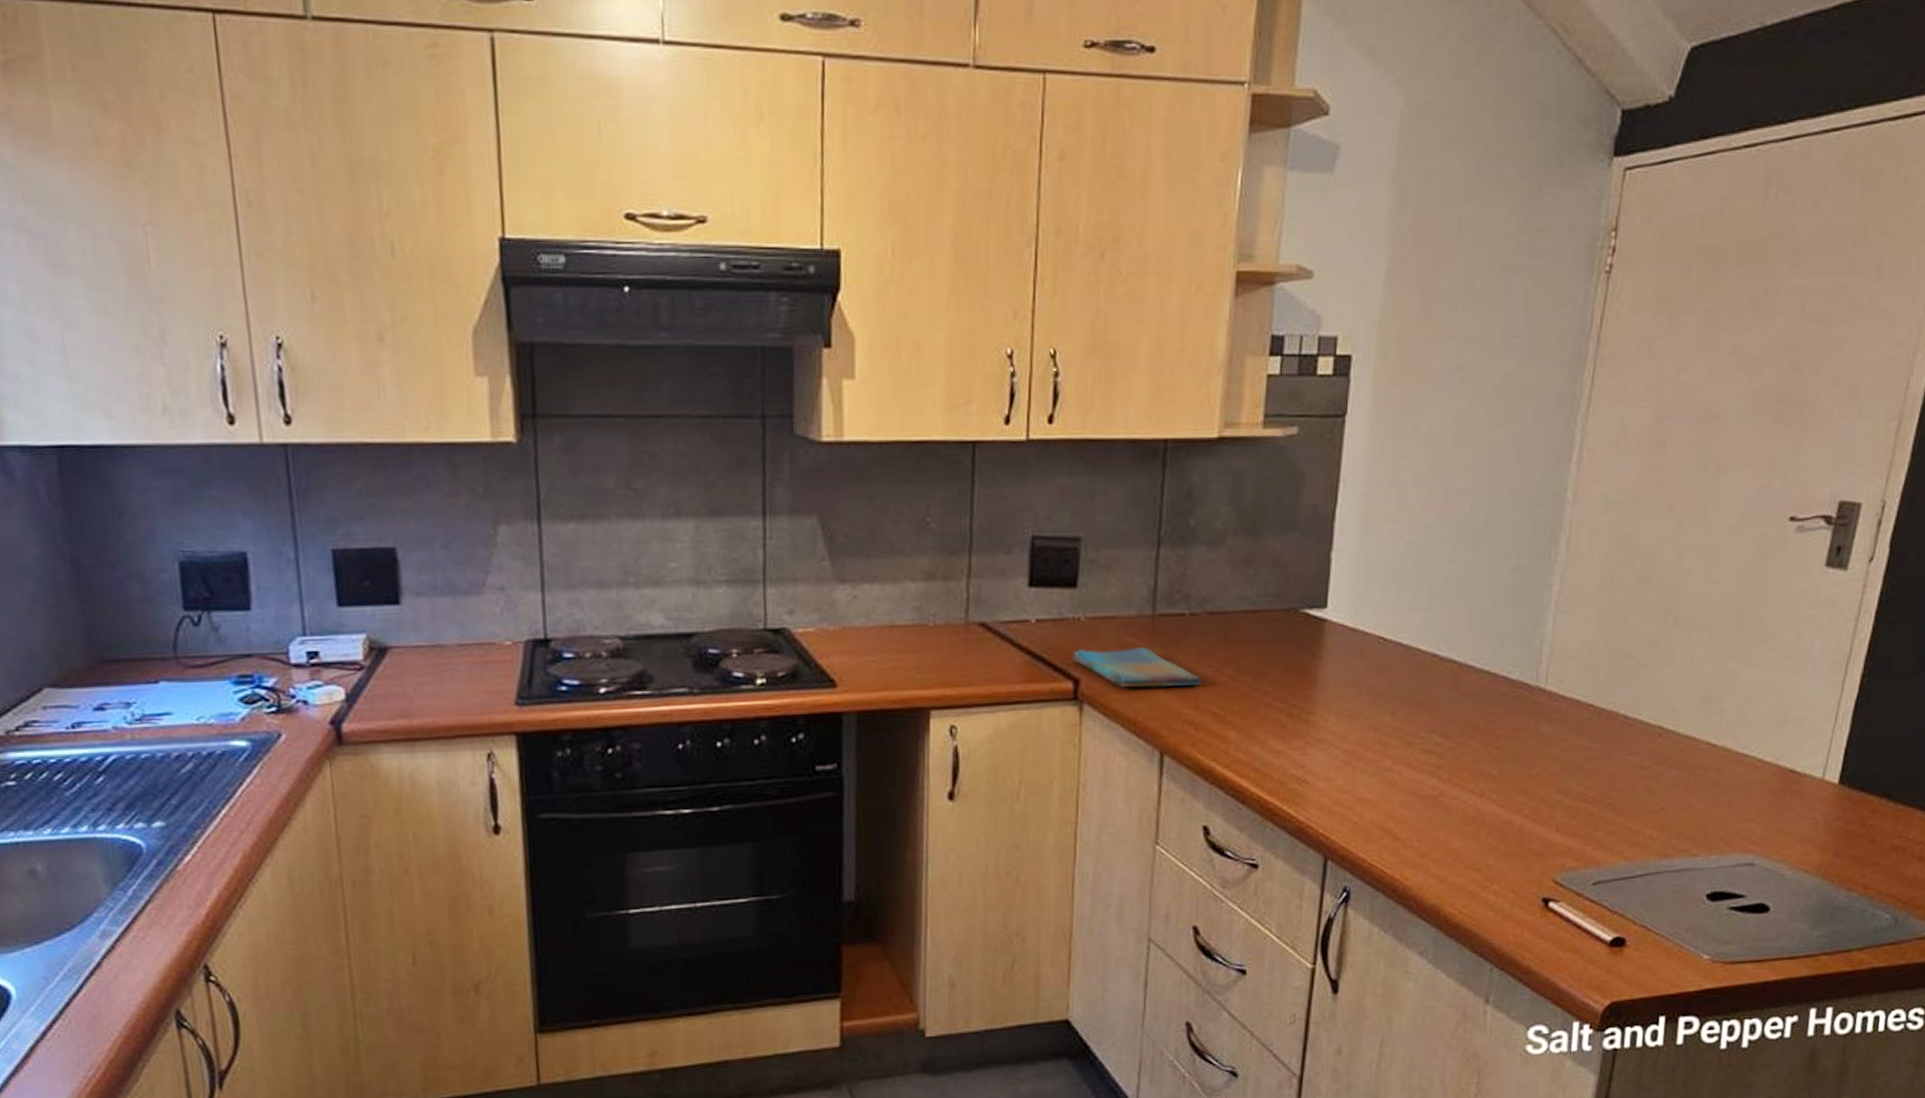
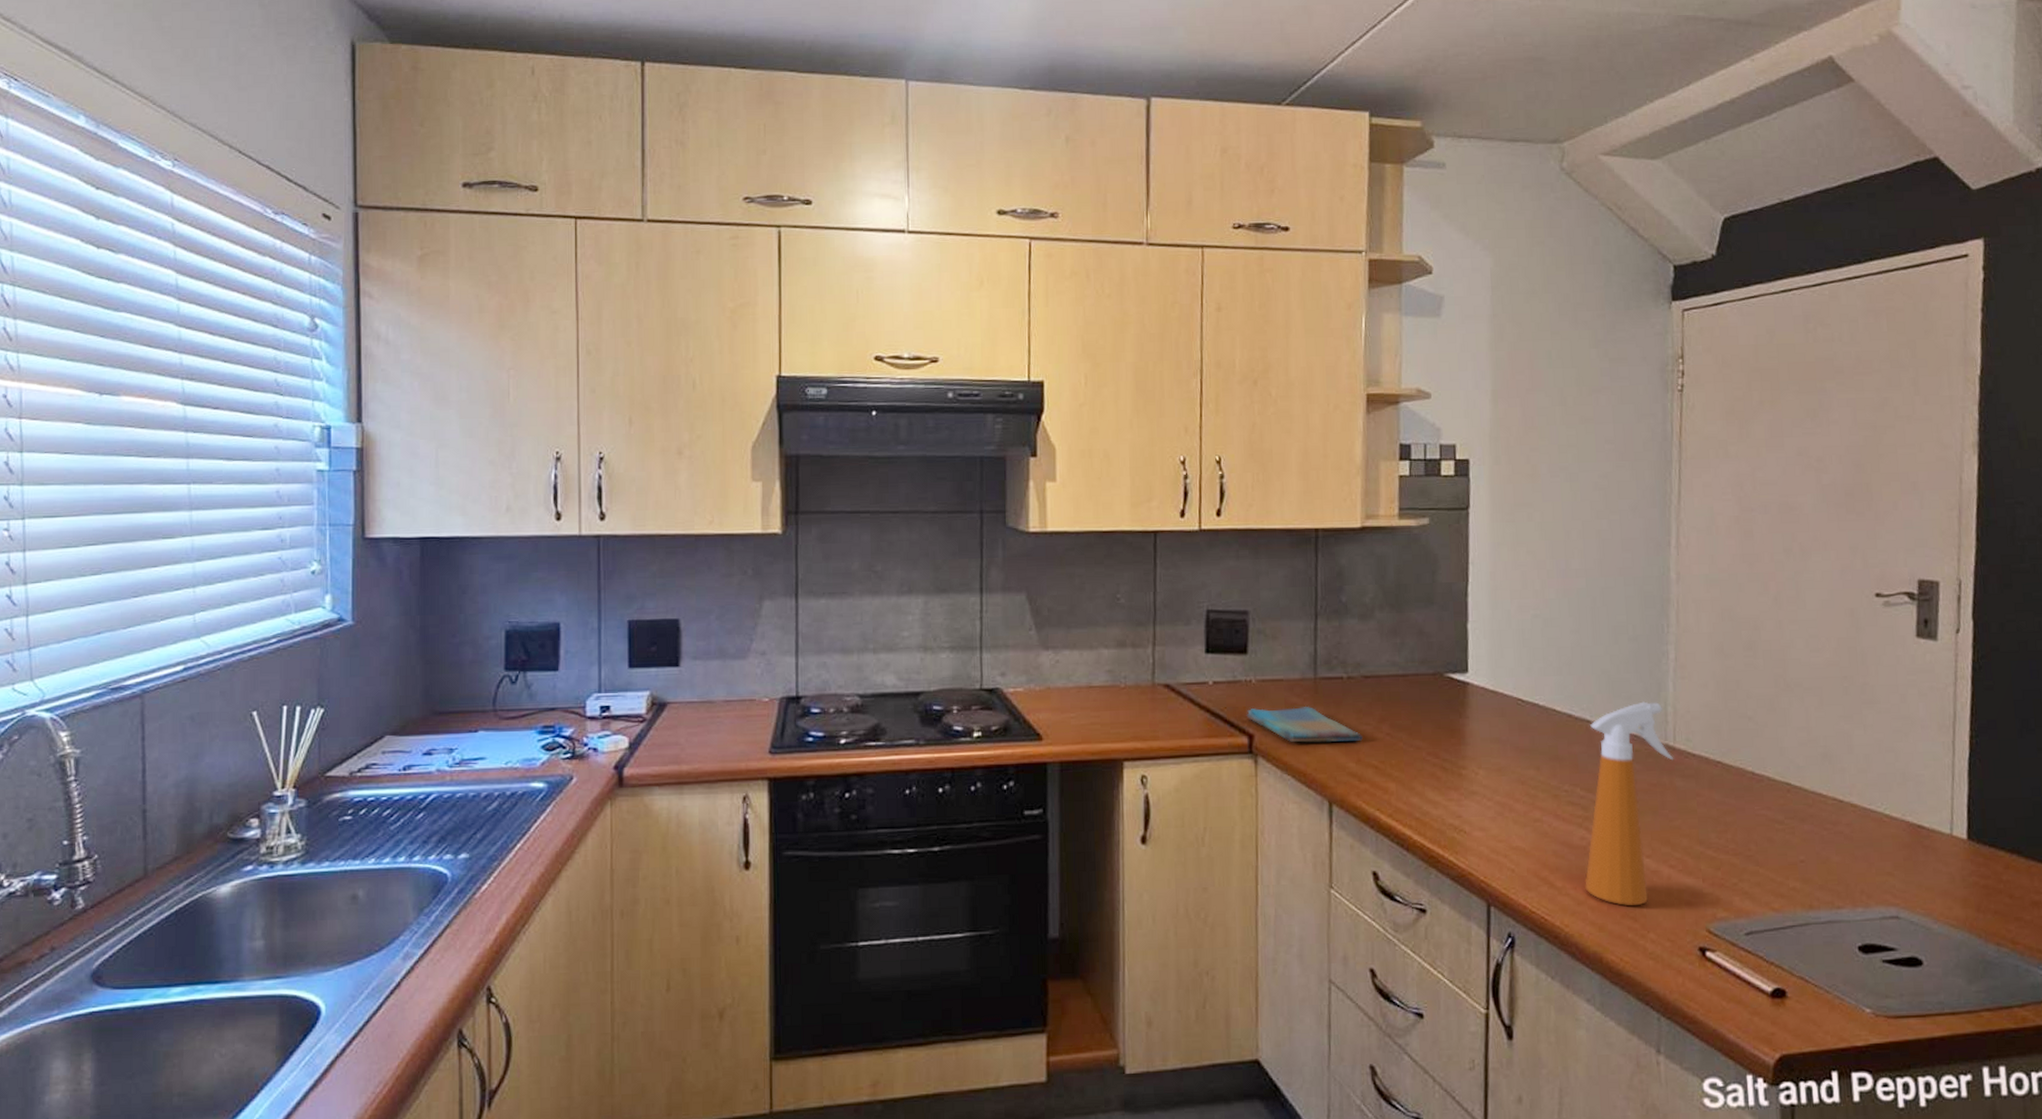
spray bottle: none [1430,639,1543,857] -> present [1585,701,1674,906]

